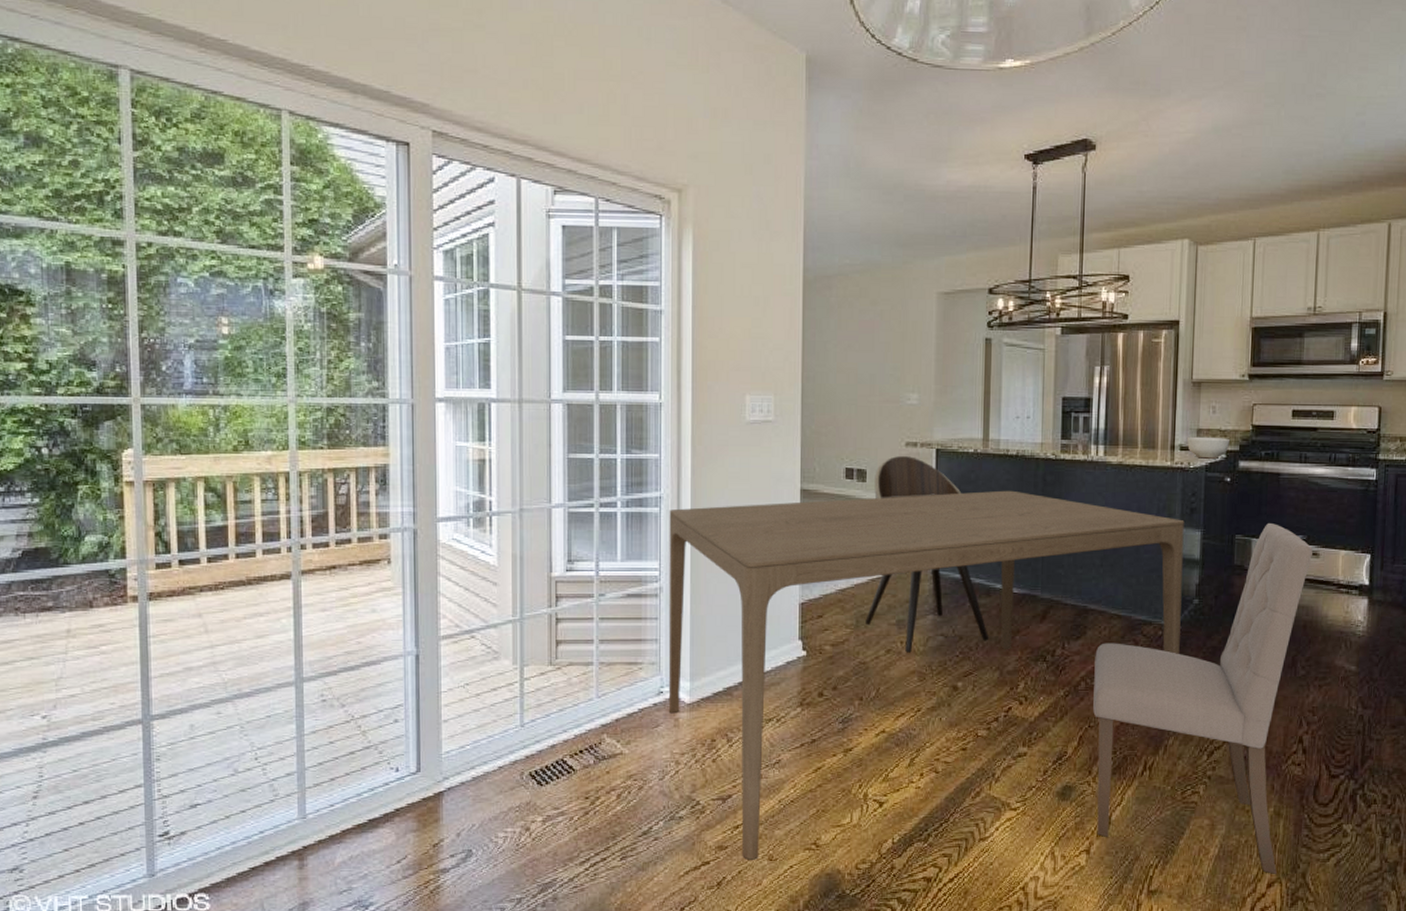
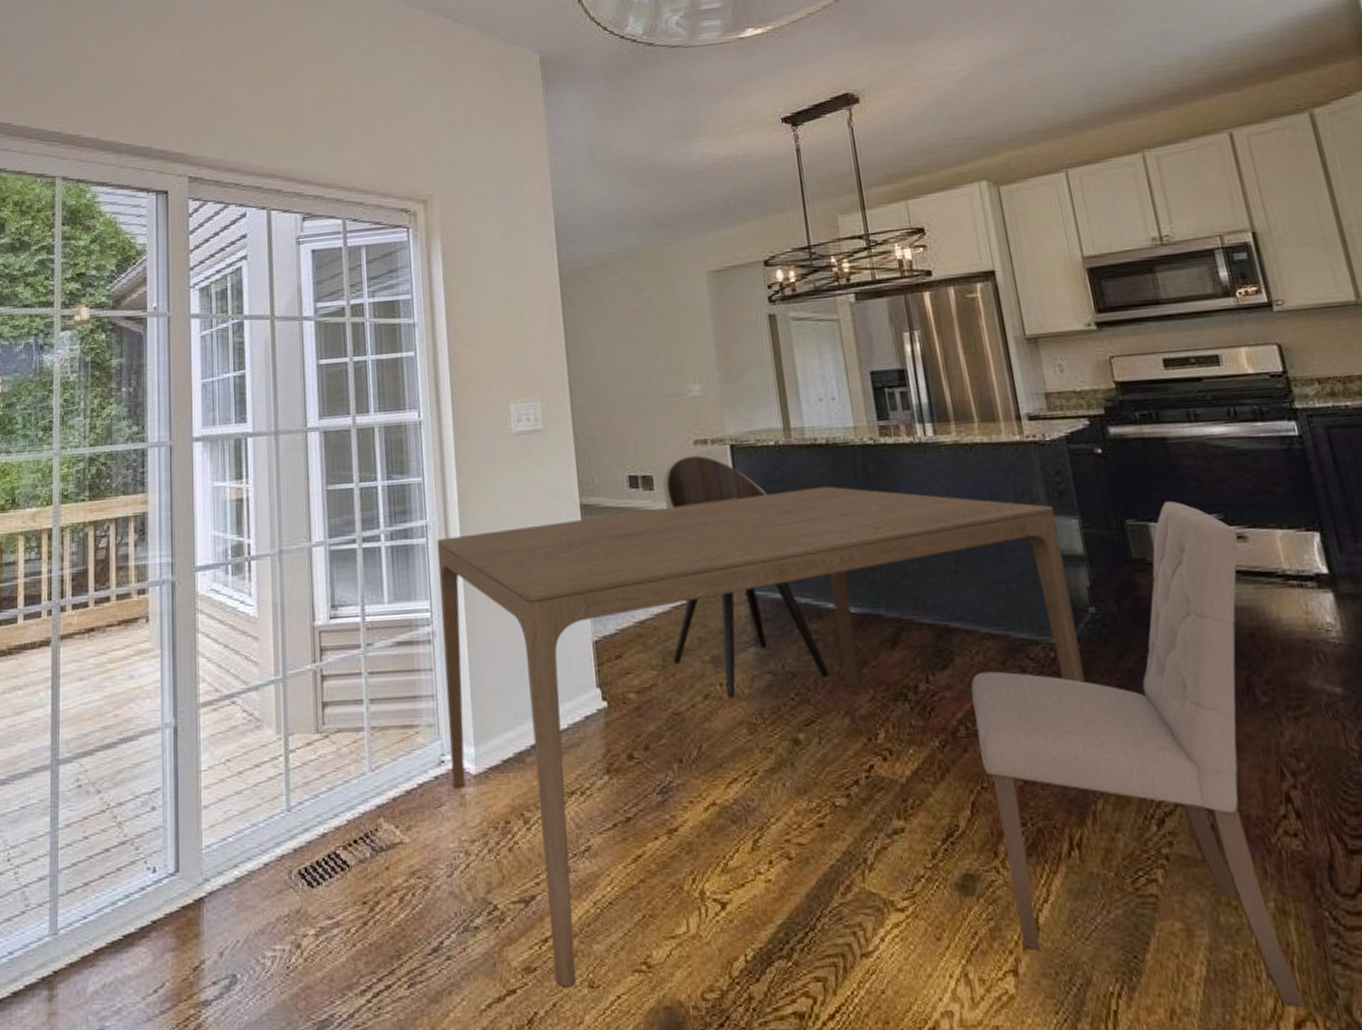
bowl: present [1186,436,1231,459] -> none [1033,400,1091,428]

